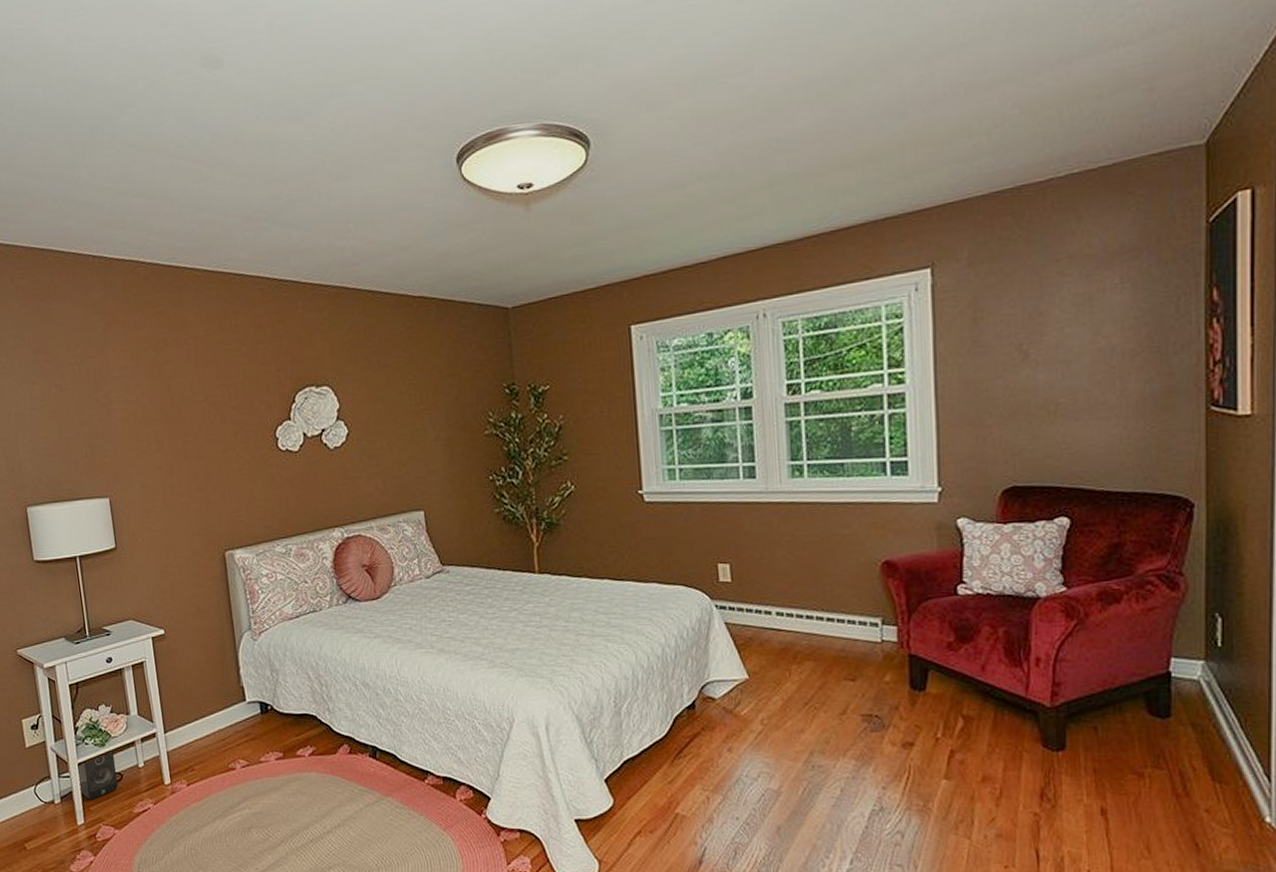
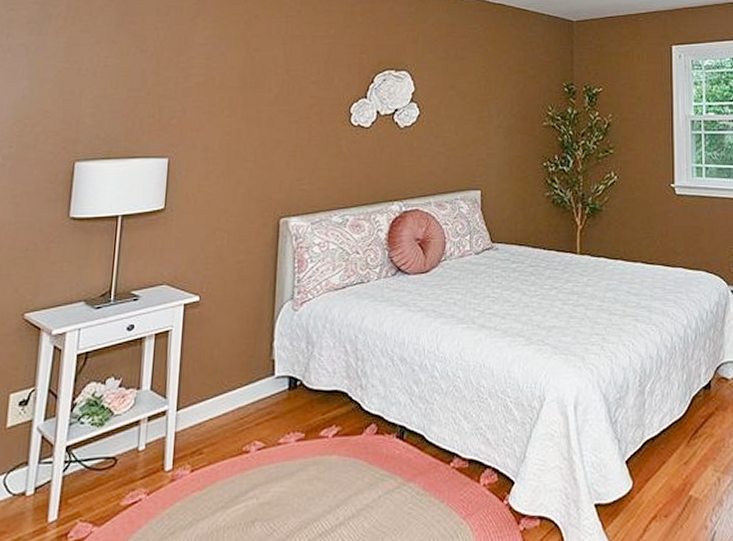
speaker: present [78,748,118,800] -> none [62,428,113,491]

